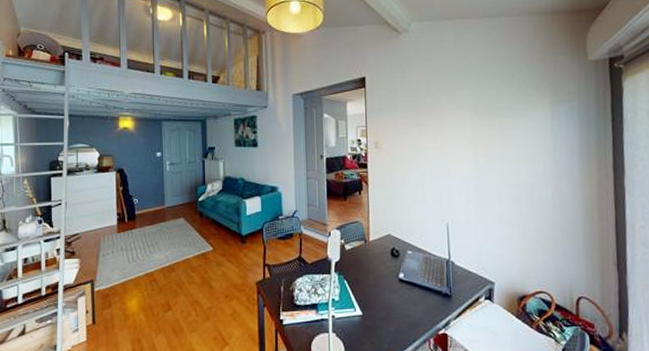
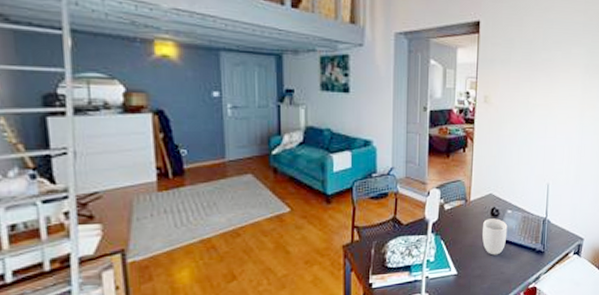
mug: none [384,259,410,297] -> present [482,218,508,255]

